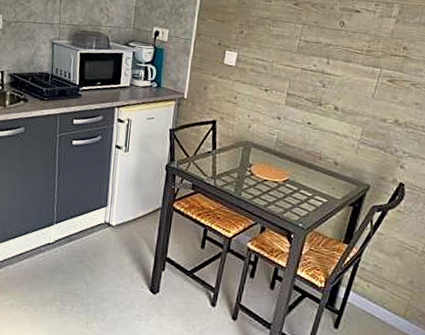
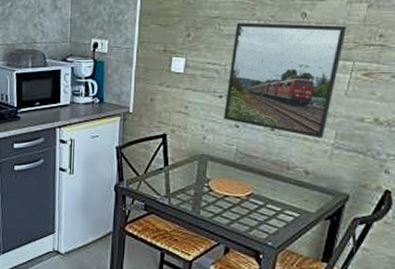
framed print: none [268,25,378,134] -> present [224,22,348,138]

